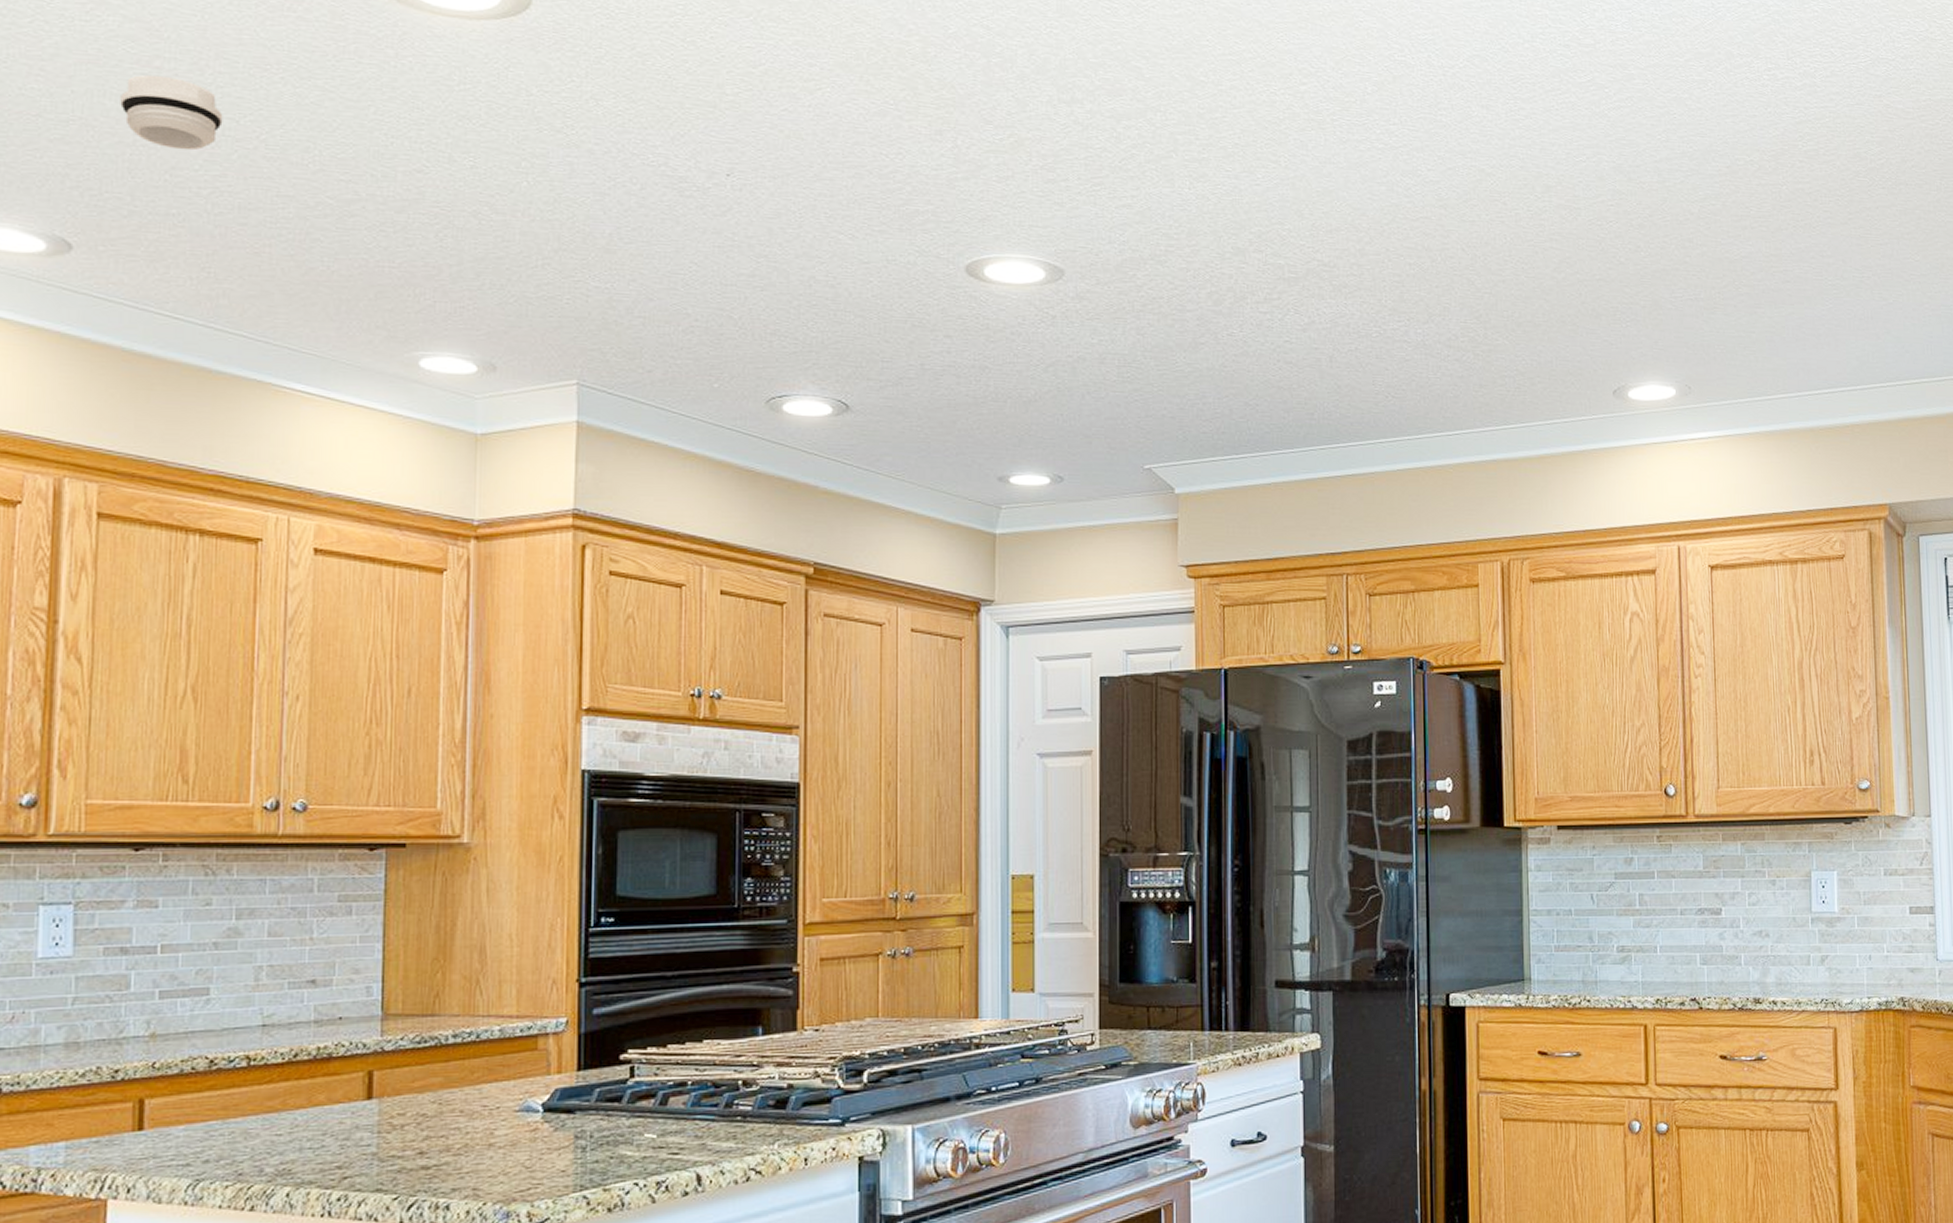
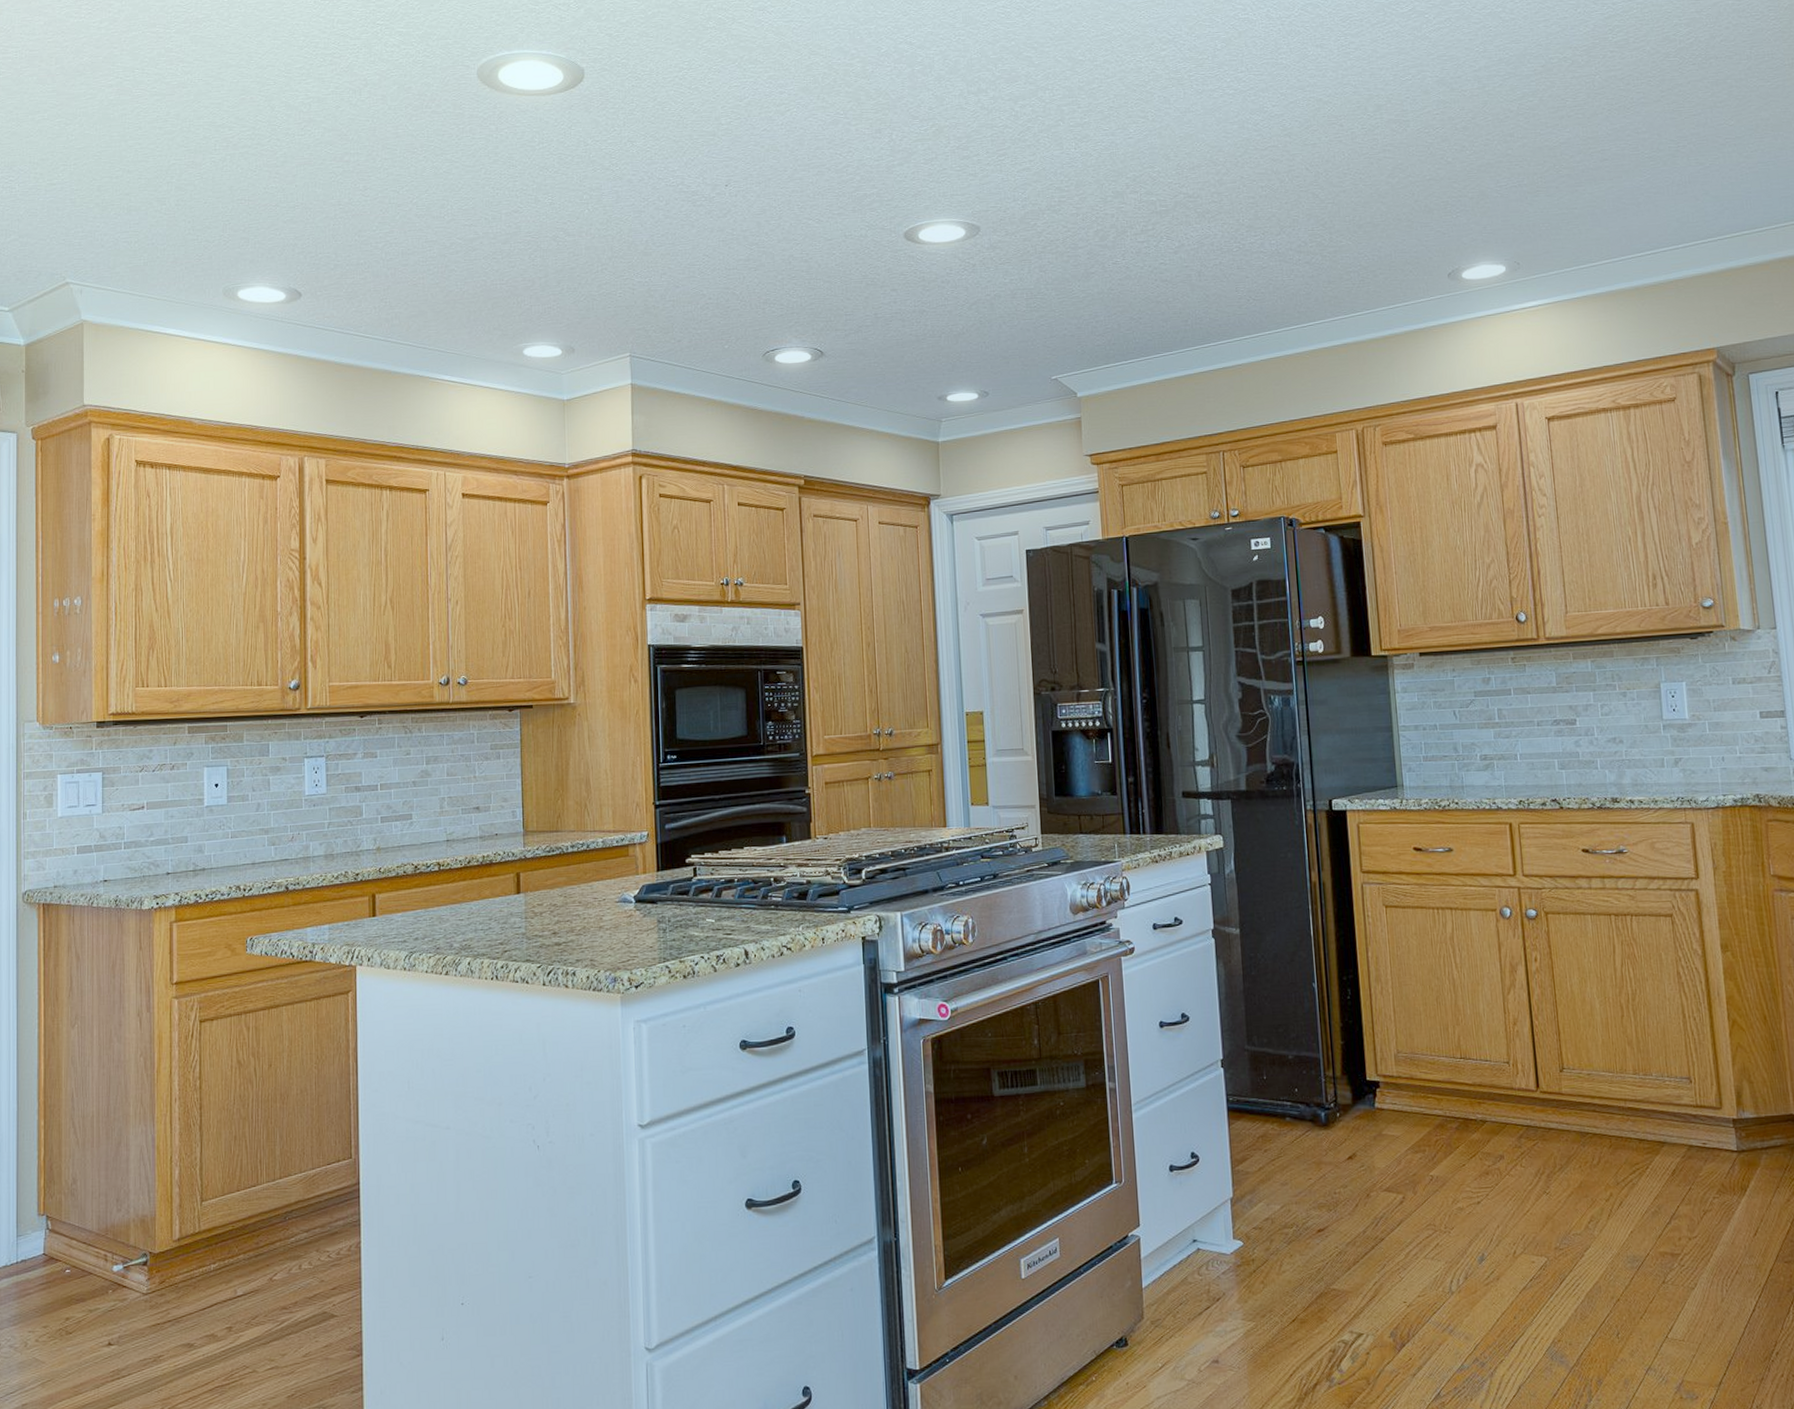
smoke detector: present [120,74,223,151] -> none [325,166,389,218]

